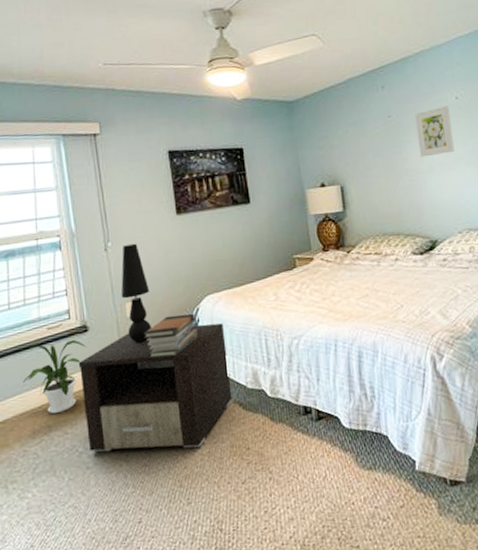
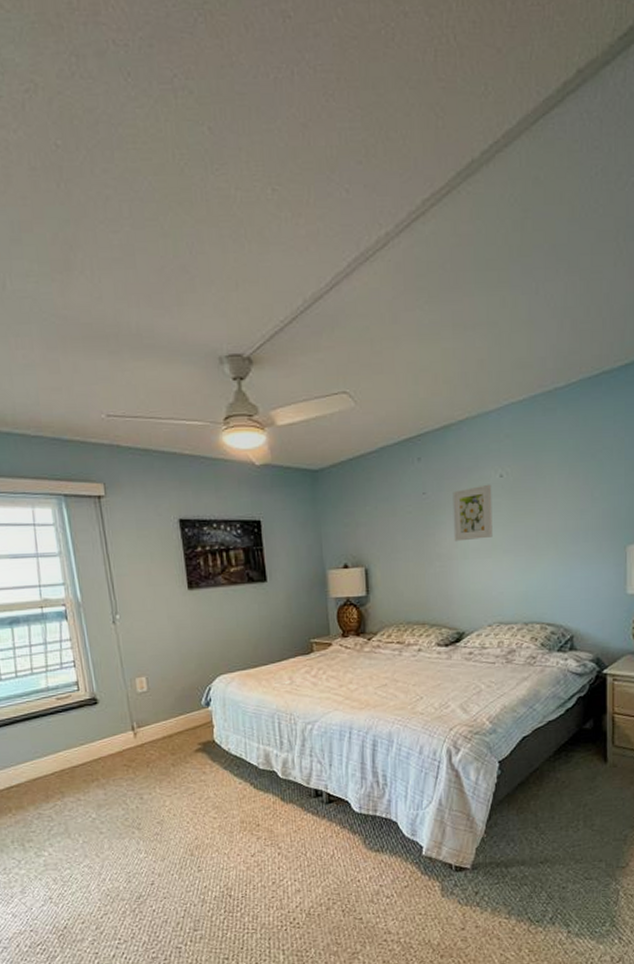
house plant: present [23,340,87,414] -> none [34,711,97,782]
nightstand: present [78,323,232,452] -> none [88,704,244,821]
table lamp: present [121,243,151,343] -> none [130,617,162,719]
book stack: present [143,313,198,358] -> none [154,692,210,734]

